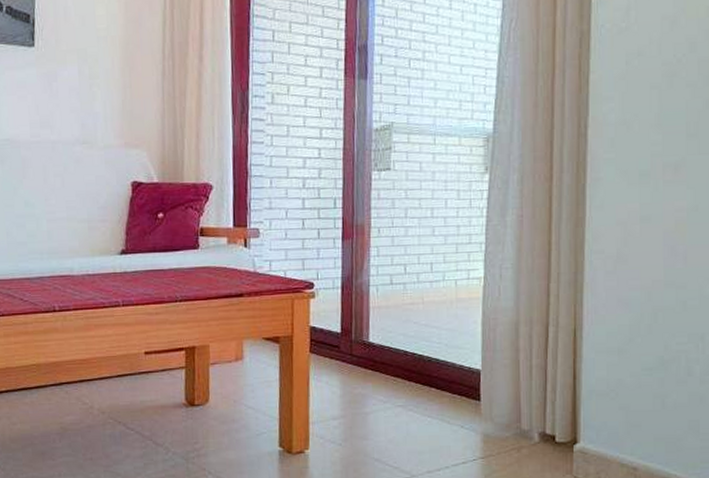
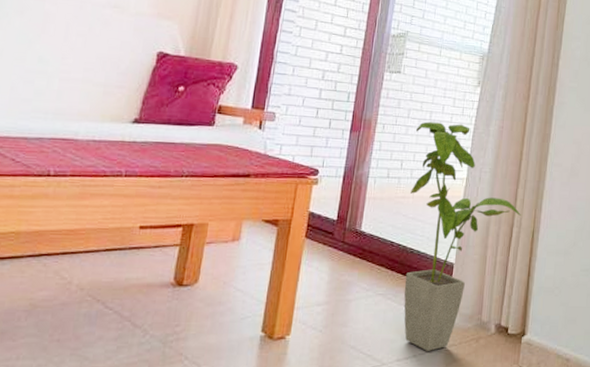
house plant: none [416,217,558,462] -> present [404,121,522,351]

